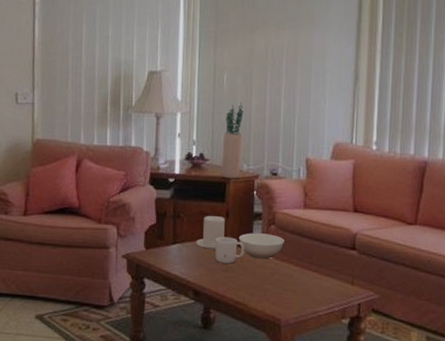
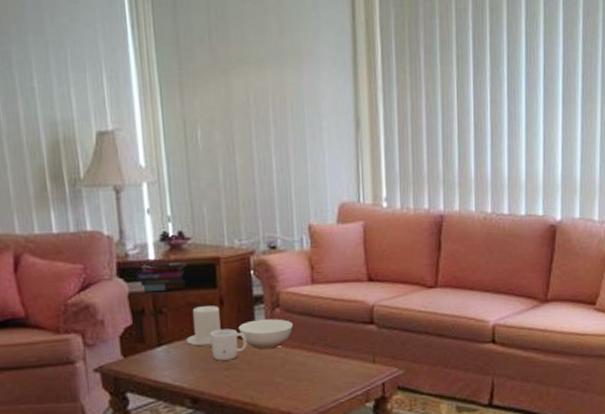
books: none [163,177,204,200] -> present [136,262,187,291]
vase: present [220,101,244,179] -> none [204,162,232,259]

